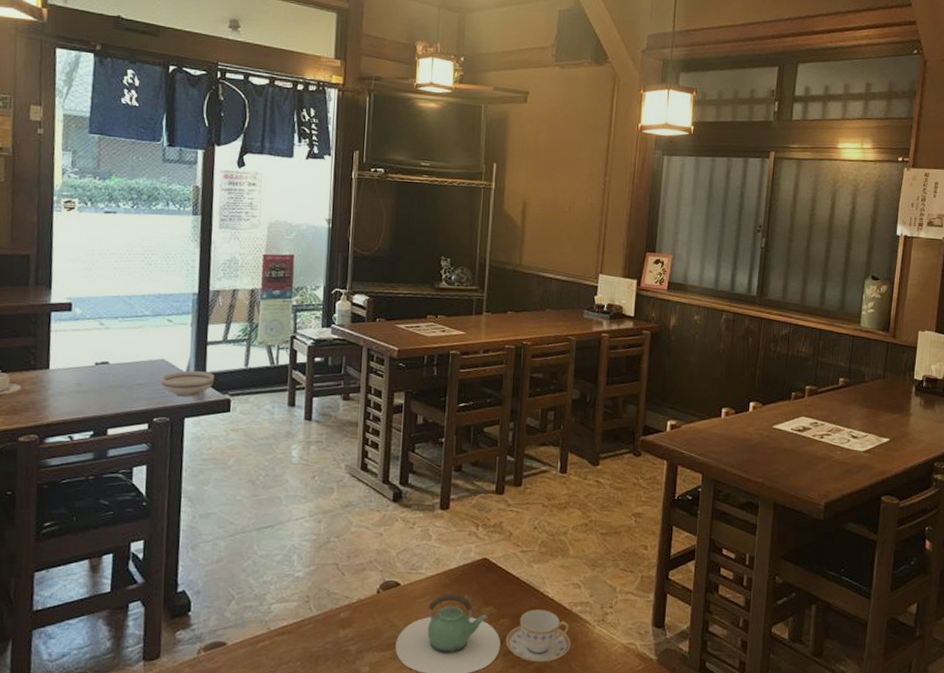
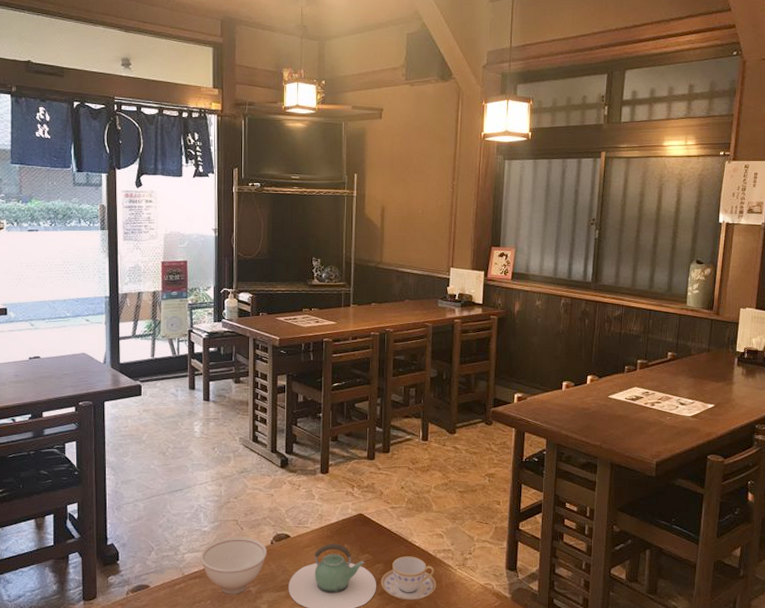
bowl: present [160,370,214,397] -> none [82,361,127,384]
bowl: none [290,584,372,655] -> present [200,537,267,595]

